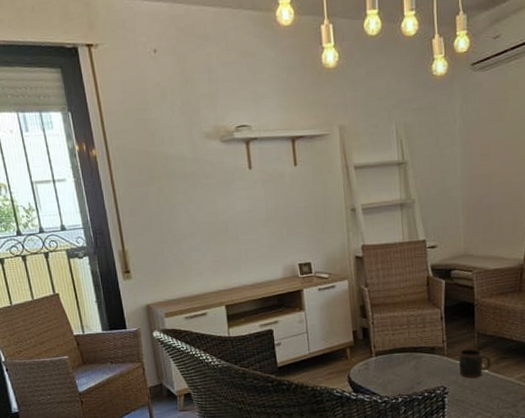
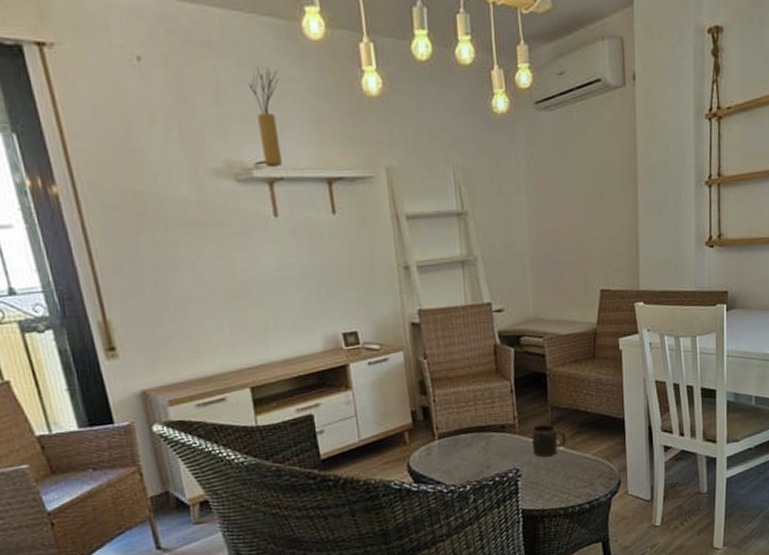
vase: none [234,51,257,129] -> present [249,68,282,167]

